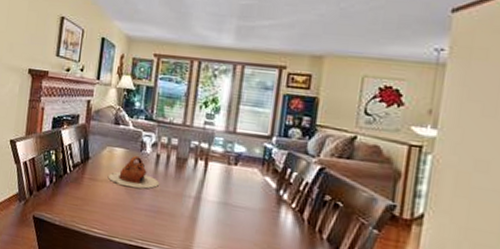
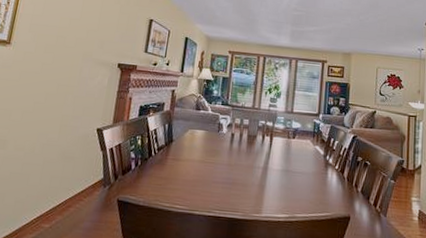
teapot: present [107,155,159,189] -> none [189,135,234,165]

